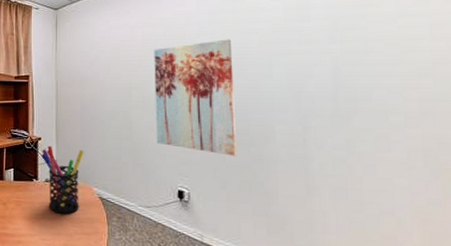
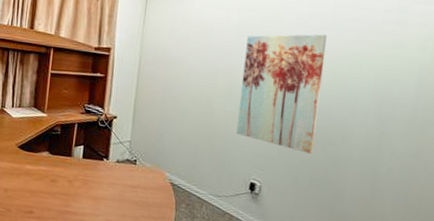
pen holder: present [42,145,84,215] -> none [115,125,161,197]

